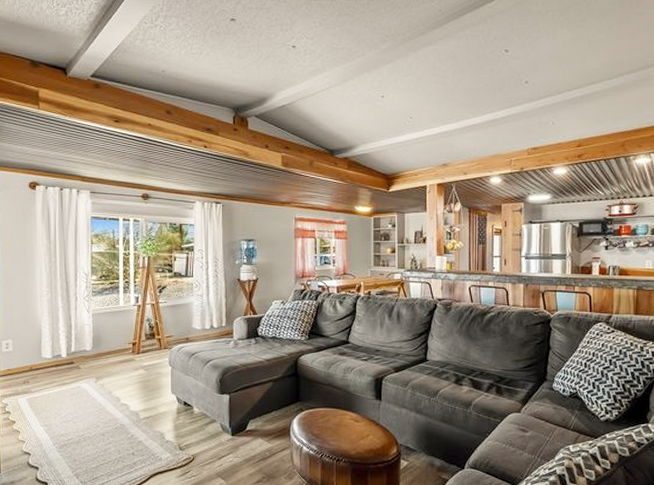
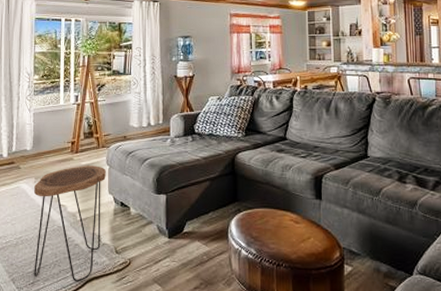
side table: none [95,366,168,477] -> present [34,166,106,282]

